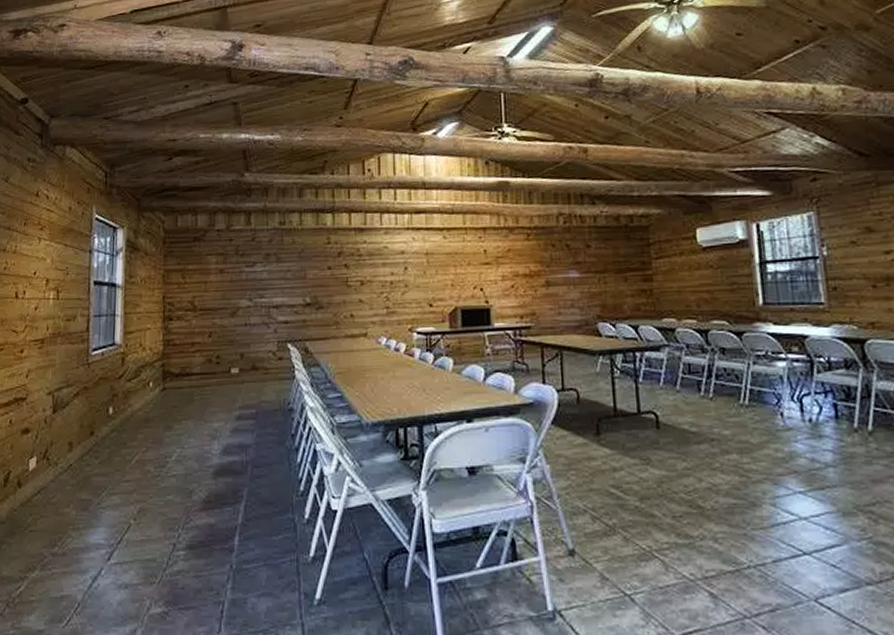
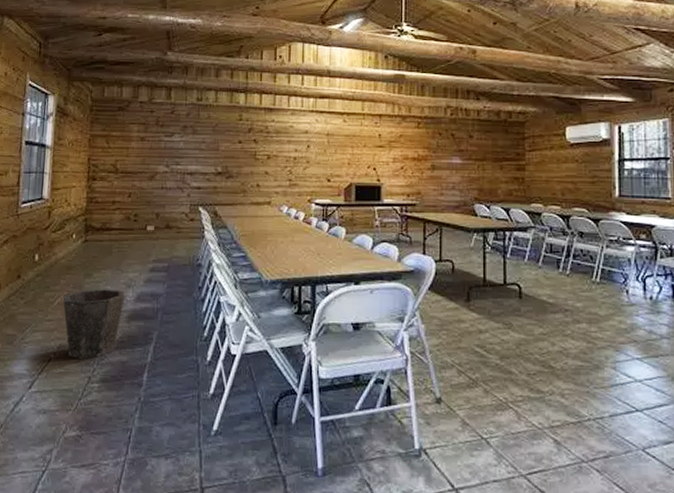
waste bin: none [141,442,210,523] -> present [63,289,125,359]

